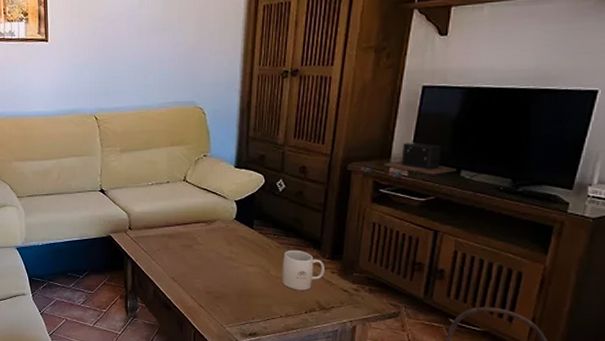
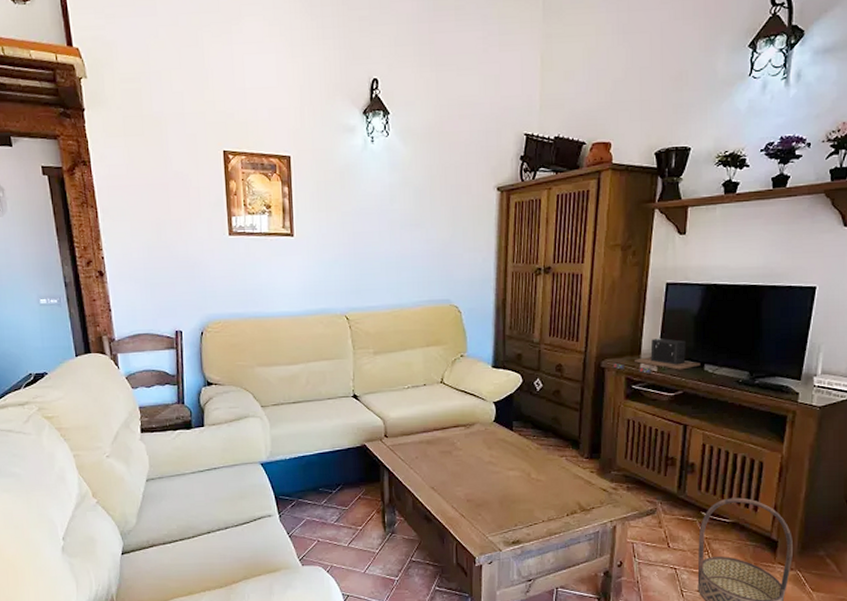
mug: present [282,249,325,291] -> none [542,450,584,493]

